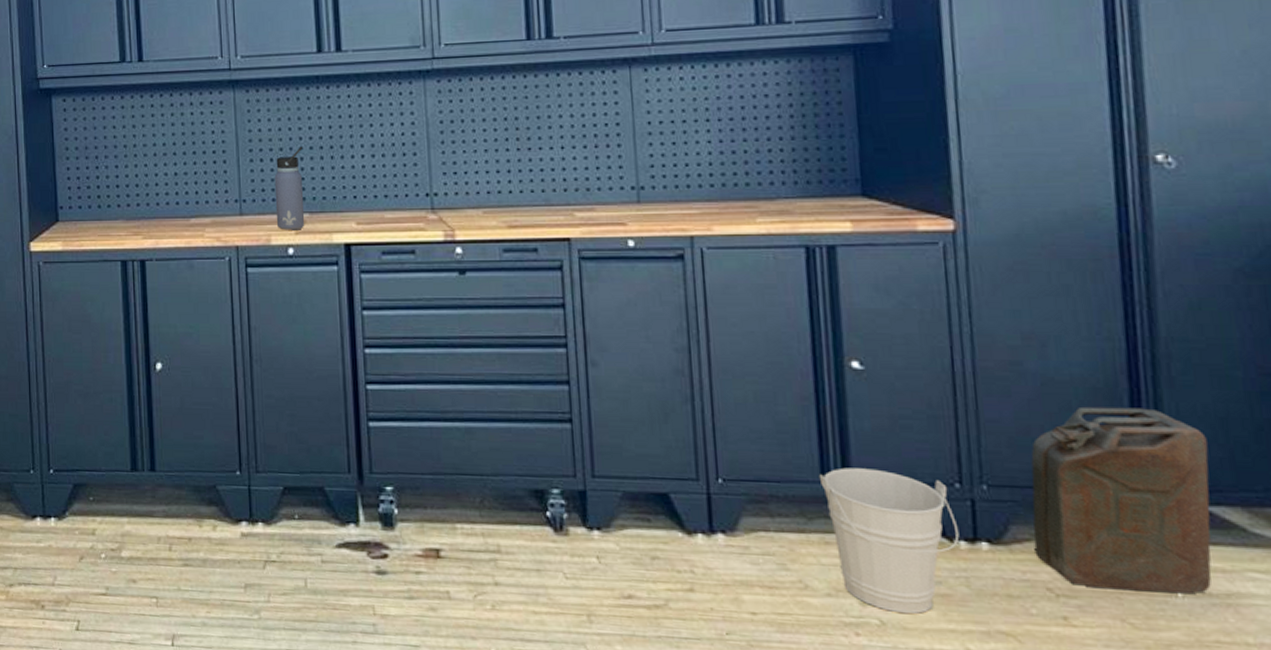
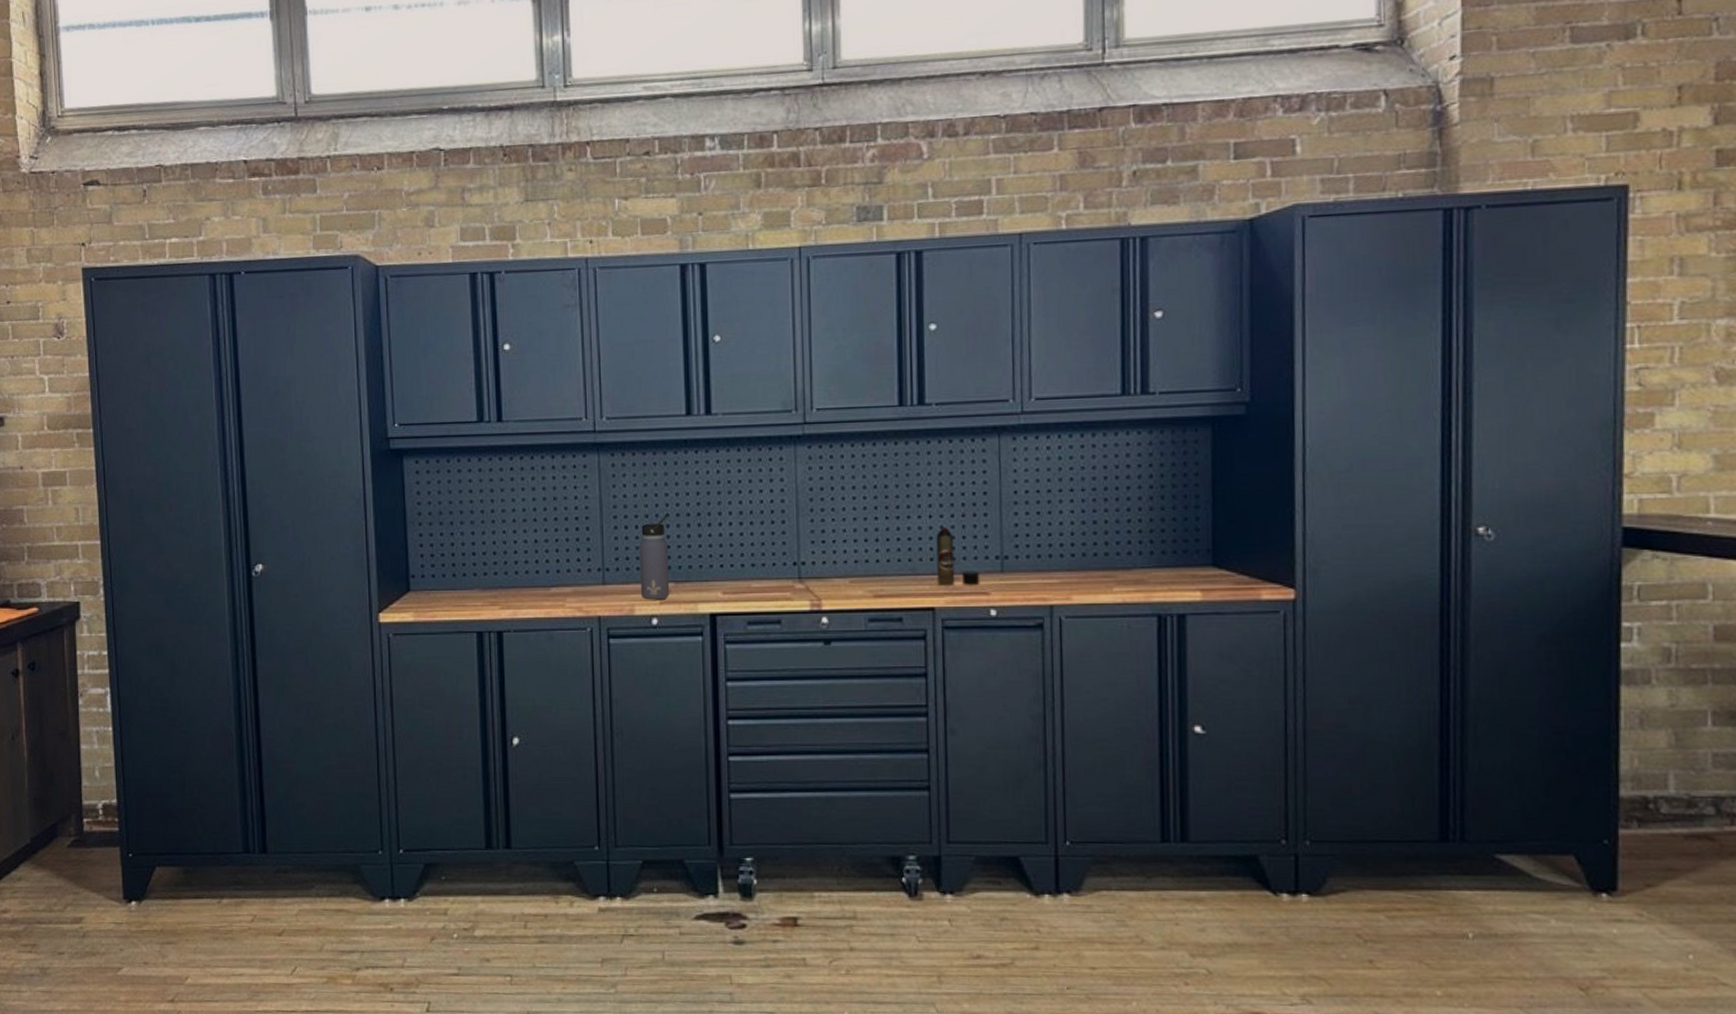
aerosol can: none [569,158,617,217] -> present [936,527,980,587]
bucket: present [818,467,960,615] -> none [1159,828,1283,964]
jerry can: present [1031,406,1212,594] -> none [1347,765,1504,936]

